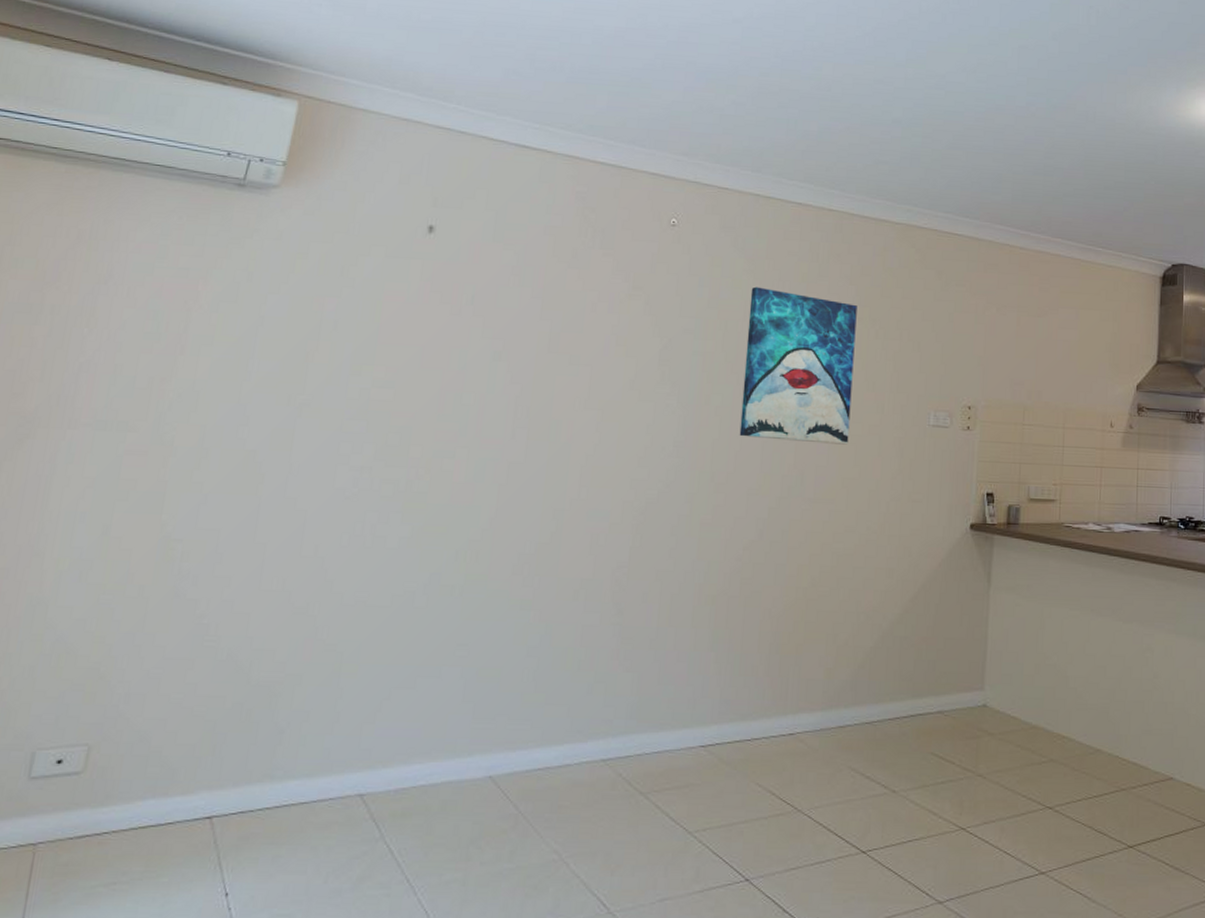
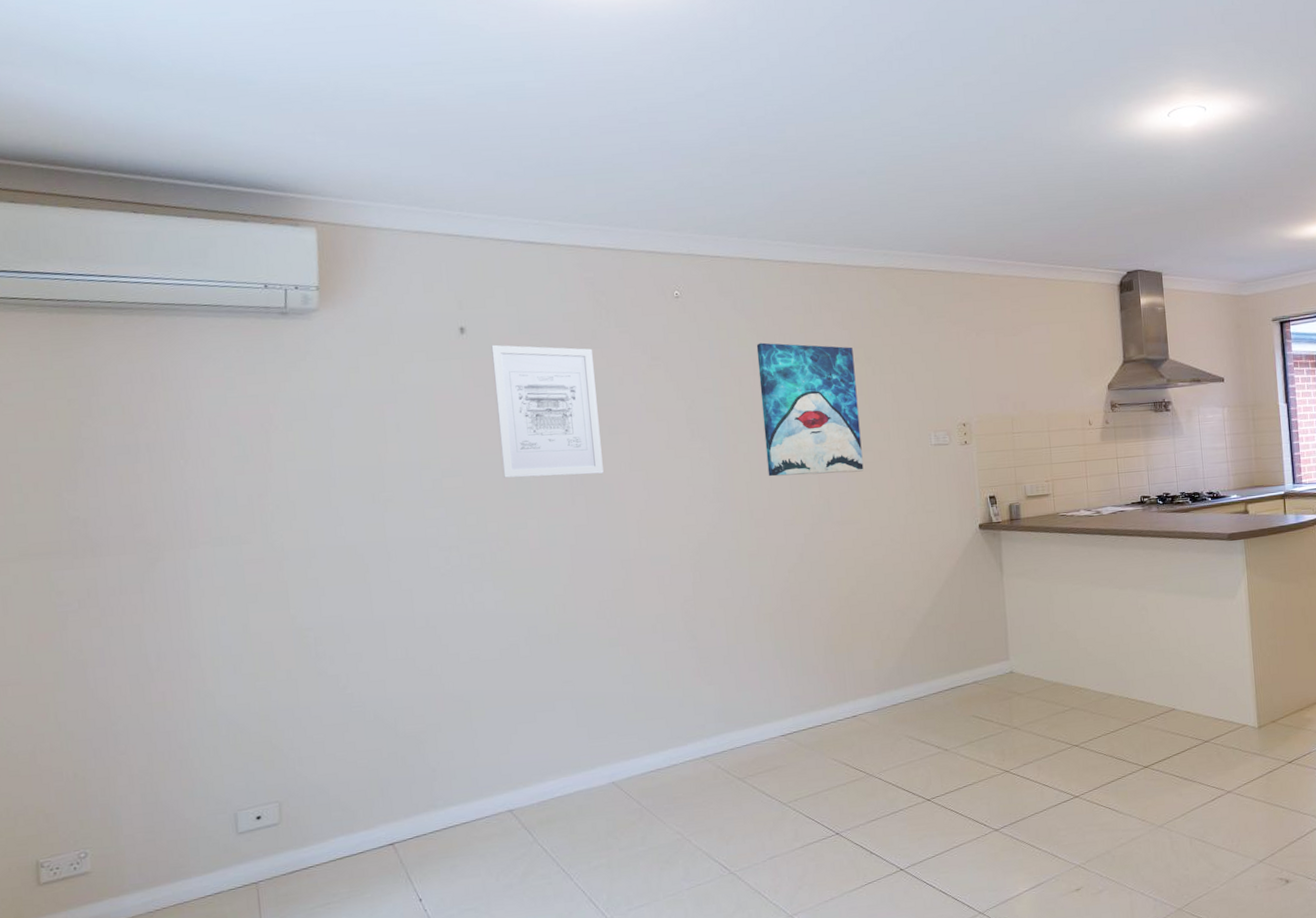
wall art: none [441,249,569,407] -> present [491,344,604,478]

